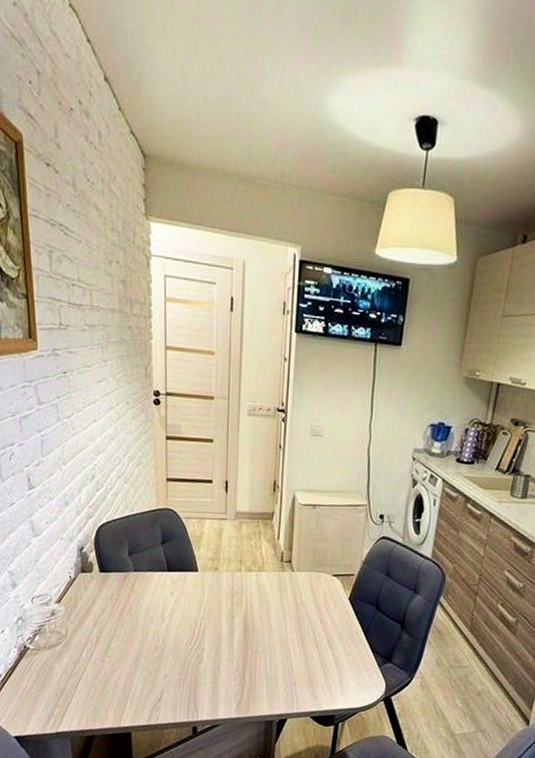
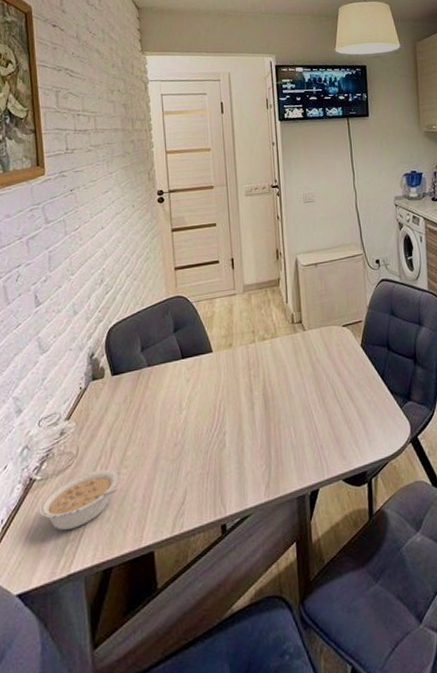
legume: none [32,653,103,697] -> present [39,469,119,531]

